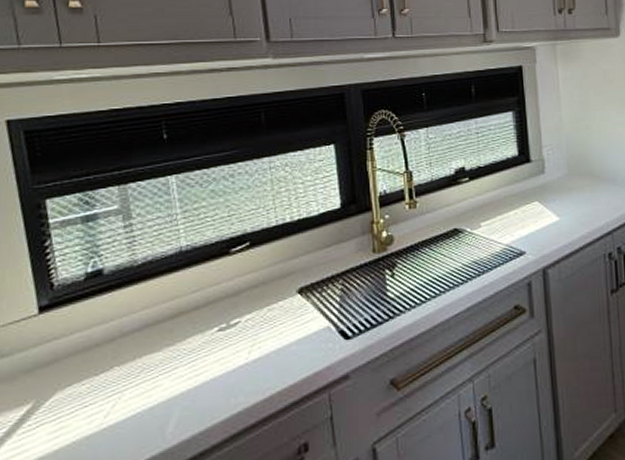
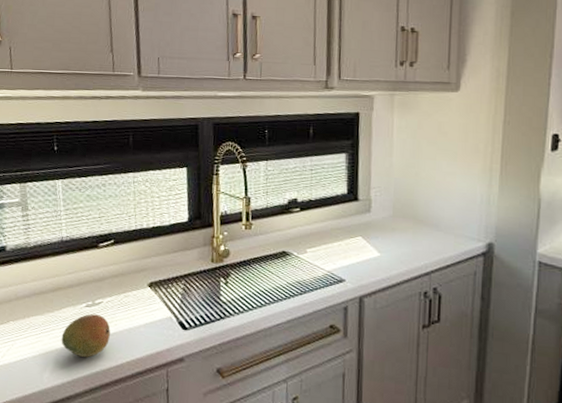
fruit: none [187,338,253,397] -> present [61,314,111,357]

